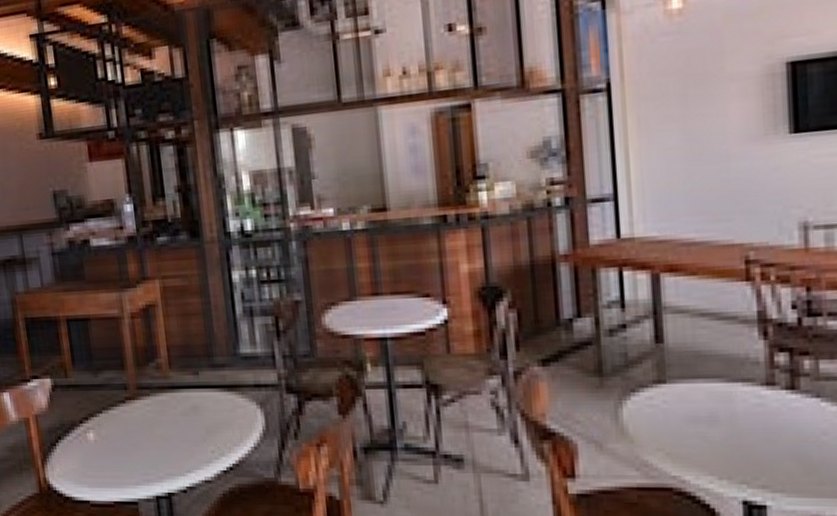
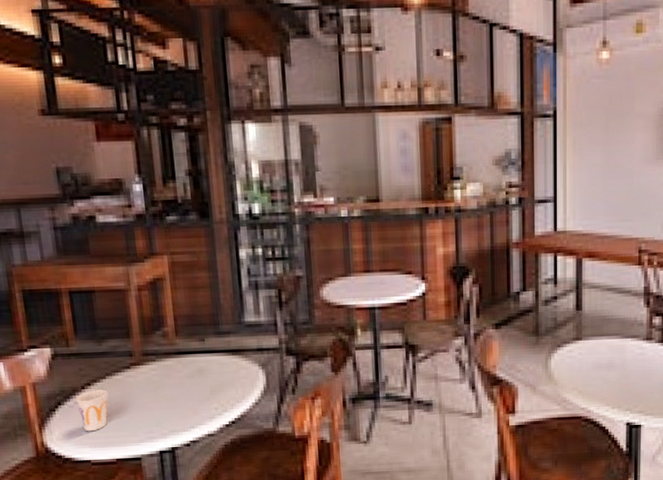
cup: none [74,425,105,470] -> present [75,389,108,432]

